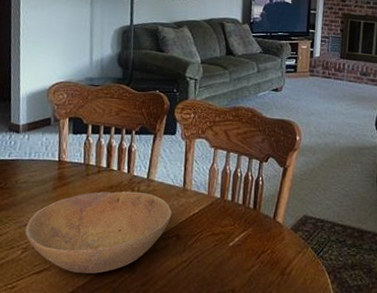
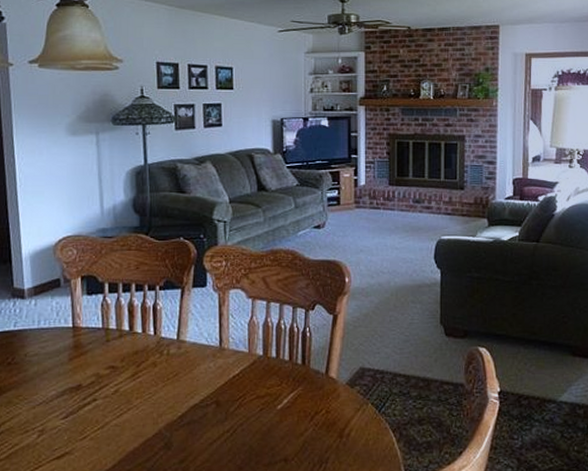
bowl: present [25,191,172,274] -> none [39,355,209,454]

